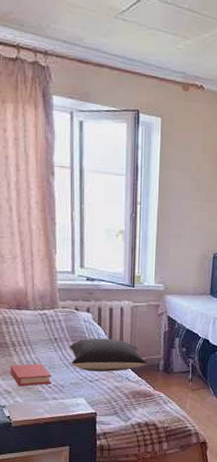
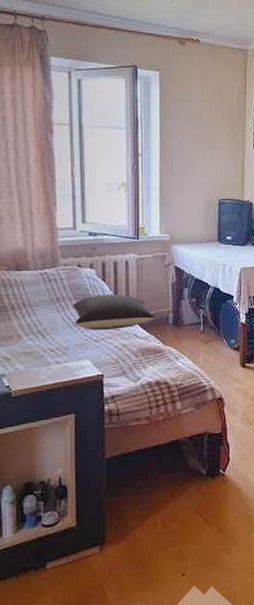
book: present [11,363,52,387] -> none [10,326,54,353]

